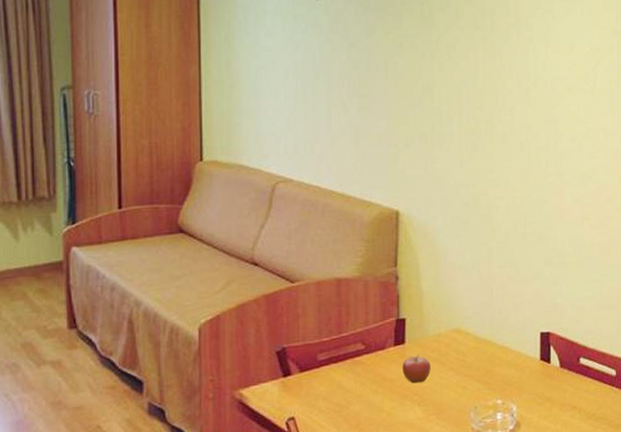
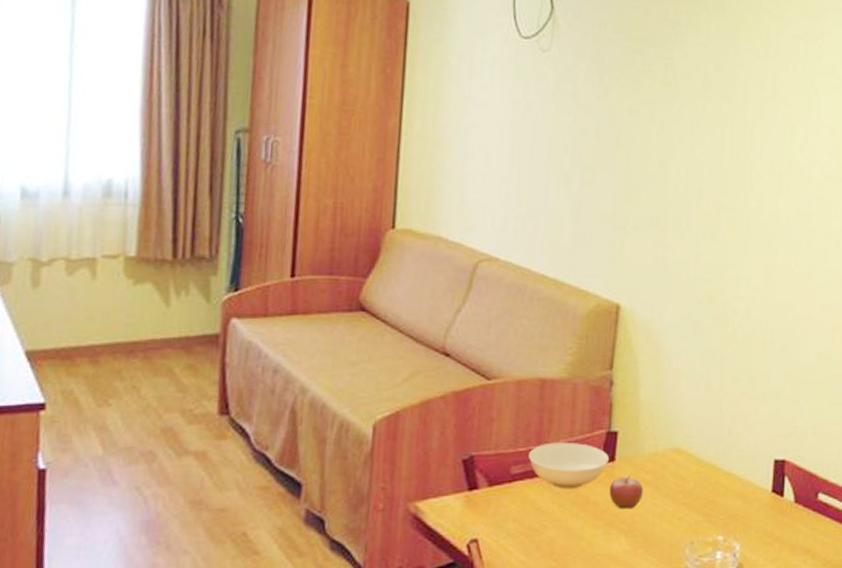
bowl: none [332,330,401,370] -> present [529,442,610,489]

